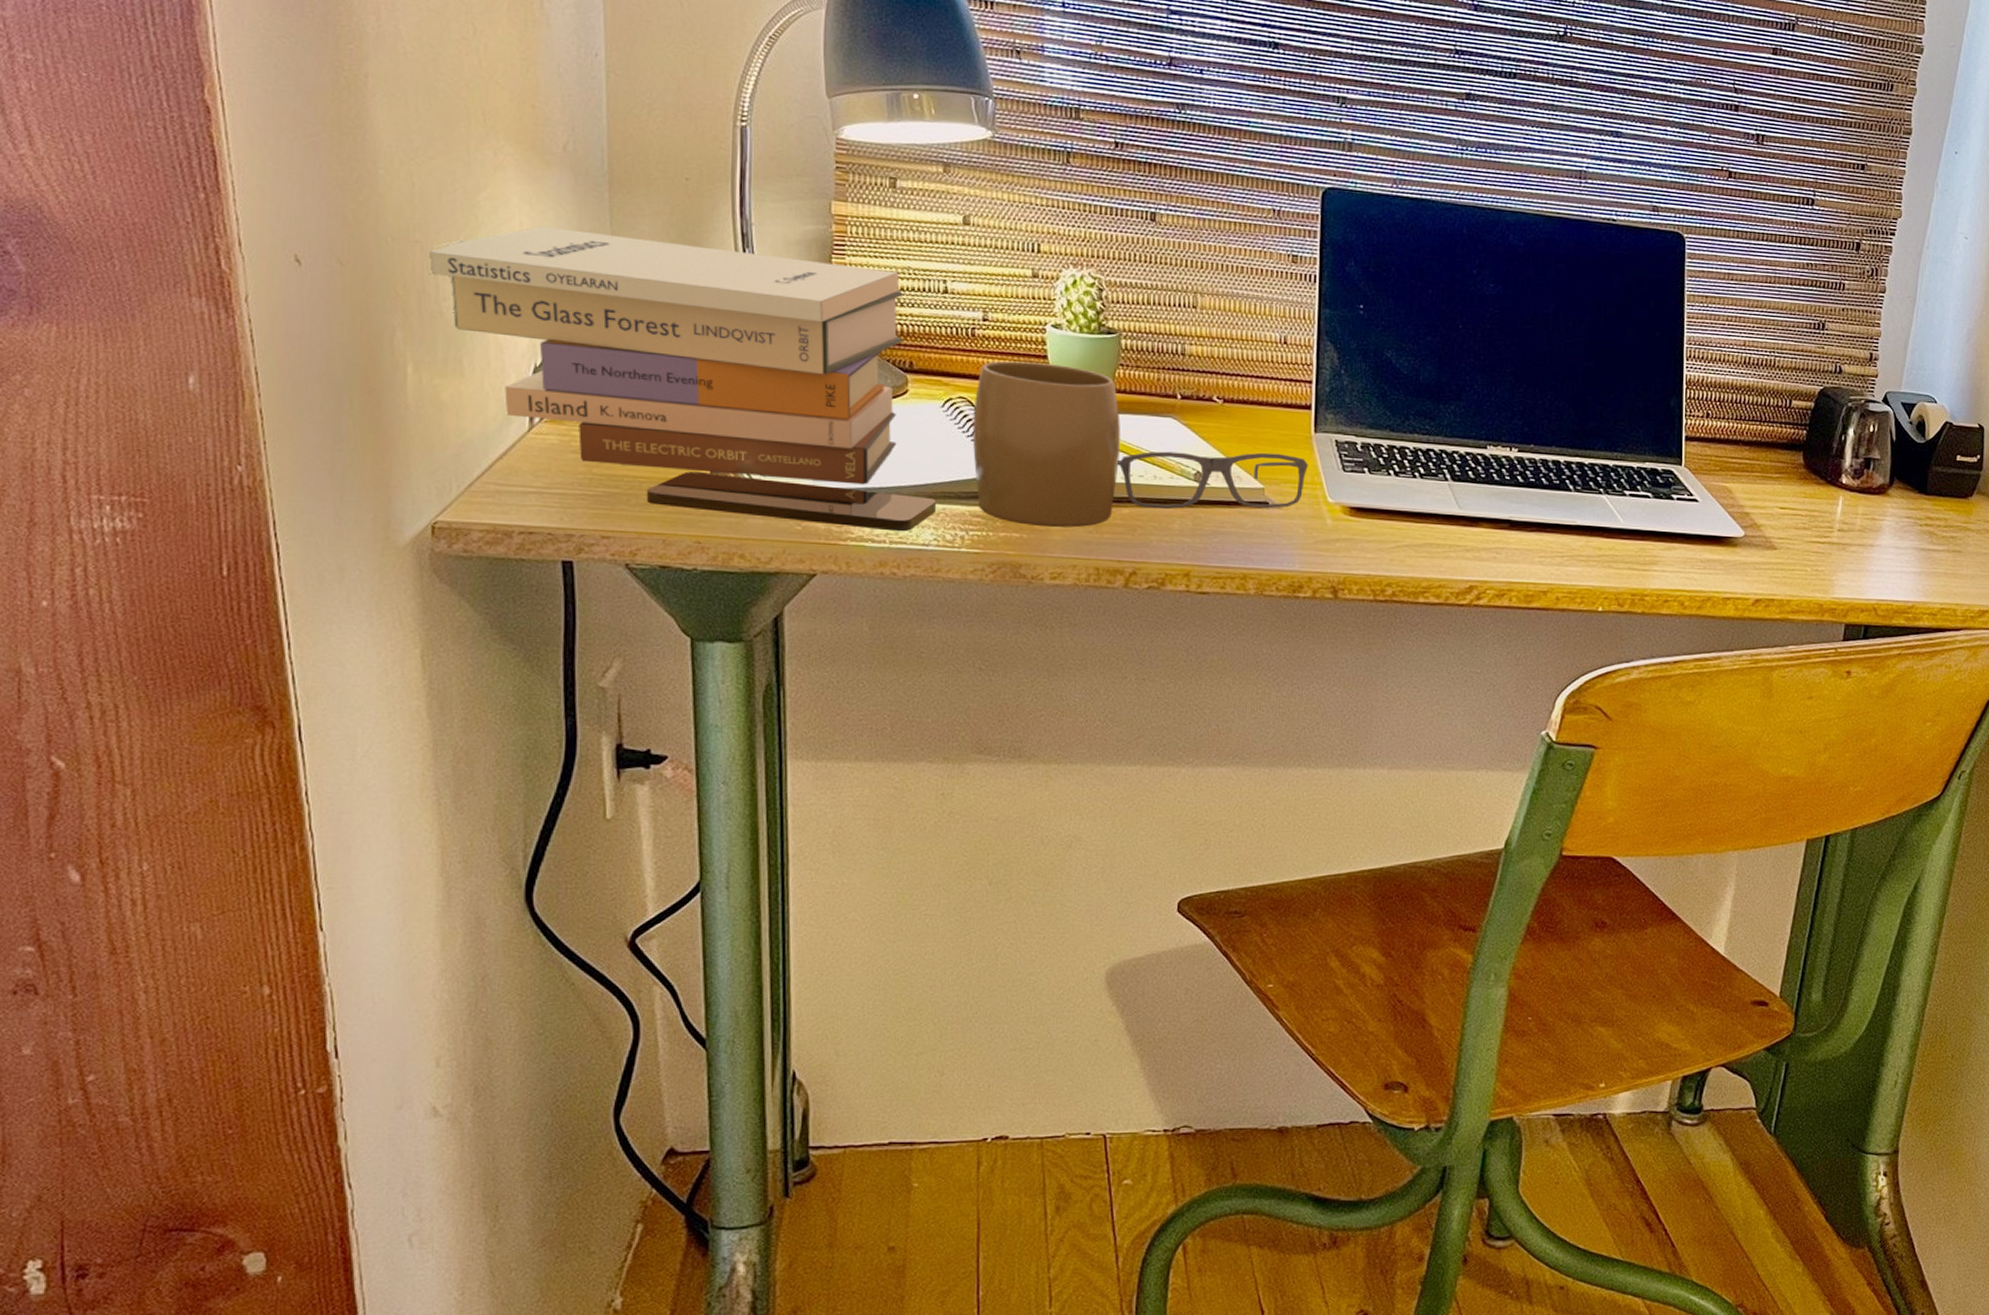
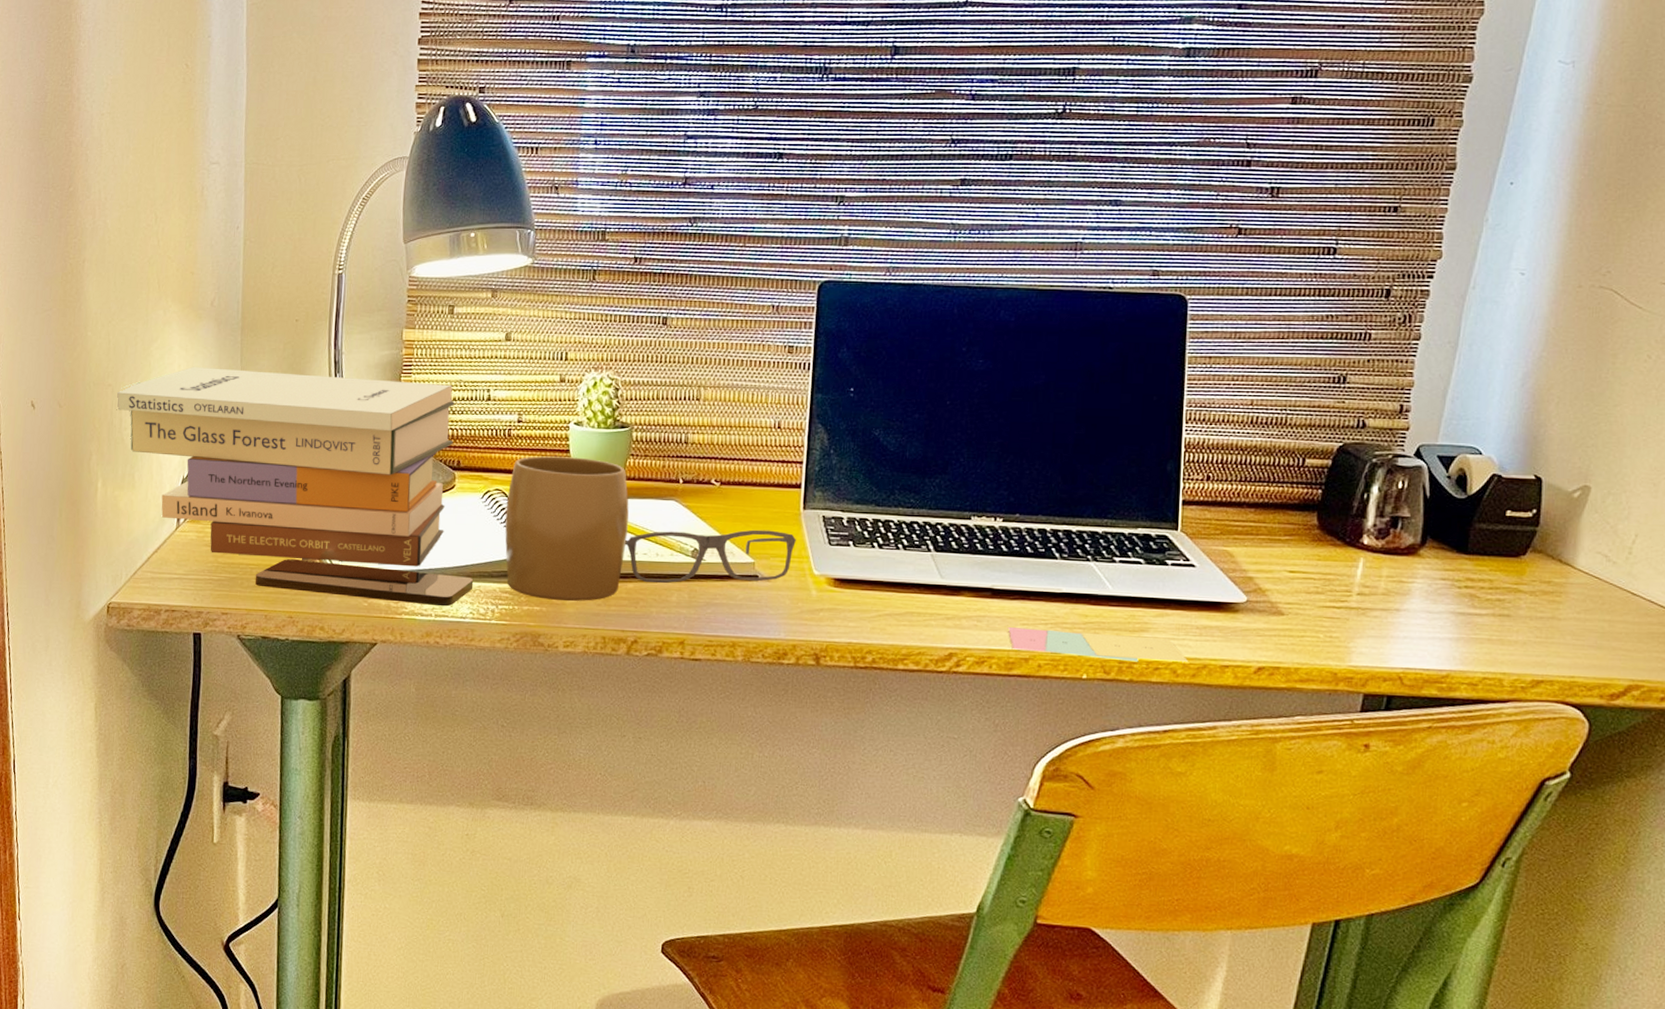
sticky notes: none [1525,560,1694,595] -> present [1007,627,1188,662]

